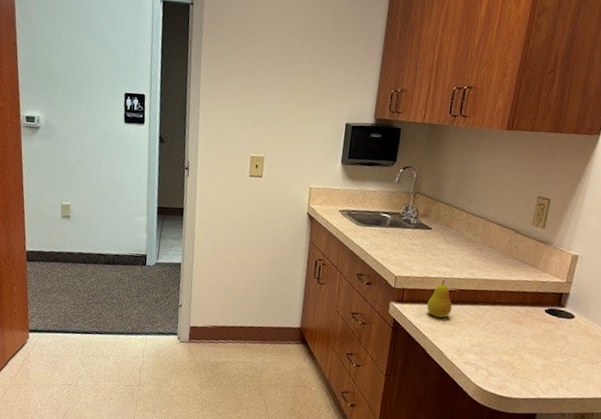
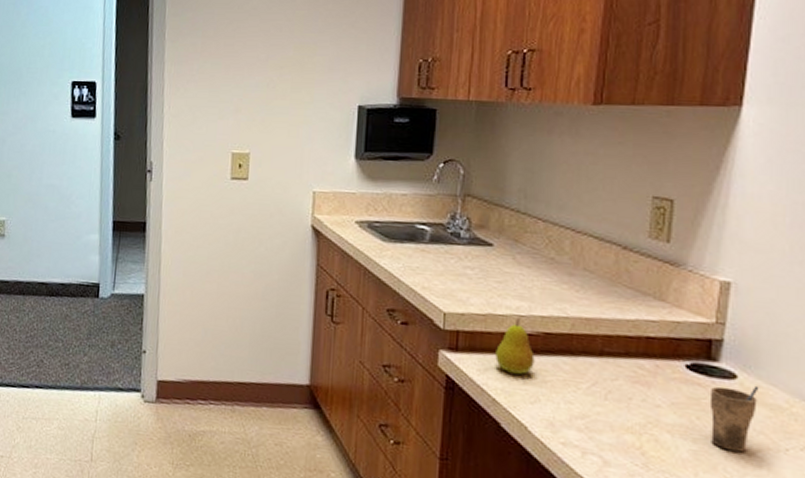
cup: none [554,322,587,365] -> present [709,385,759,452]

